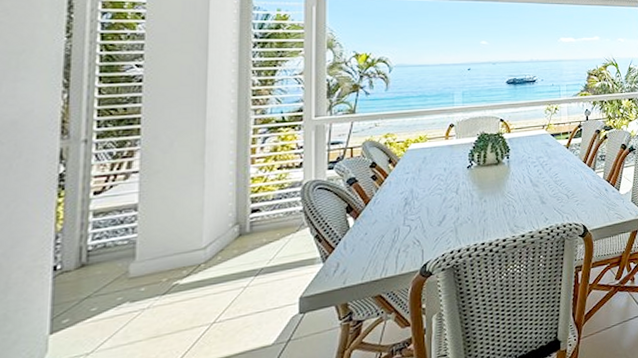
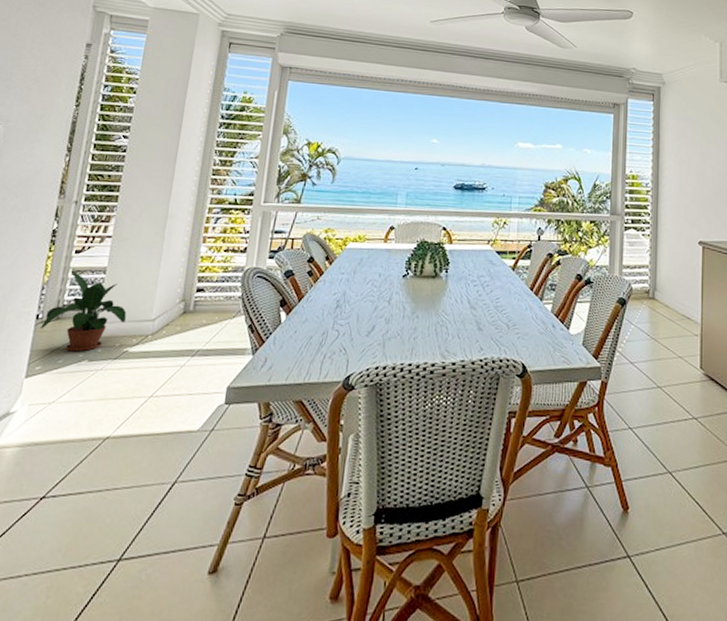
potted plant: none [61,214,170,297] -> present [40,271,127,352]

